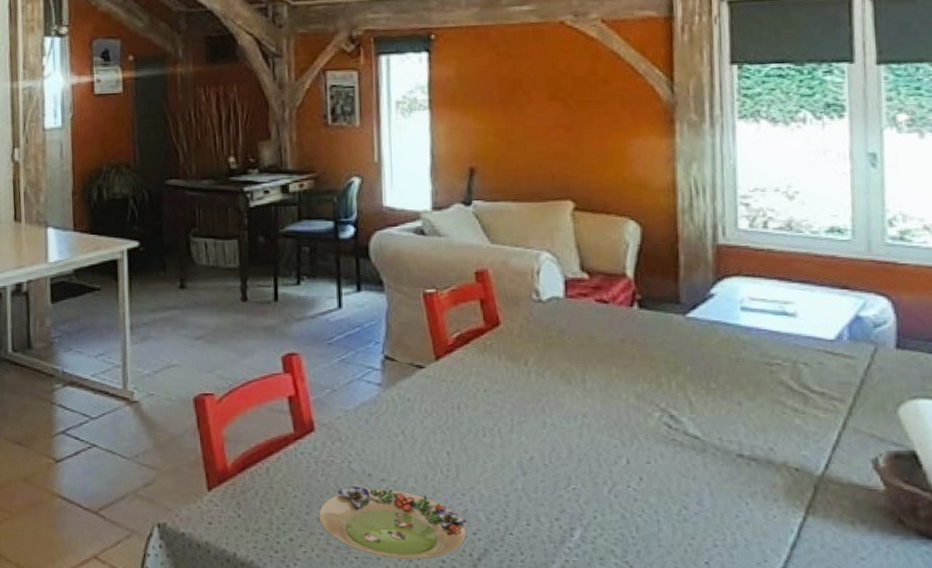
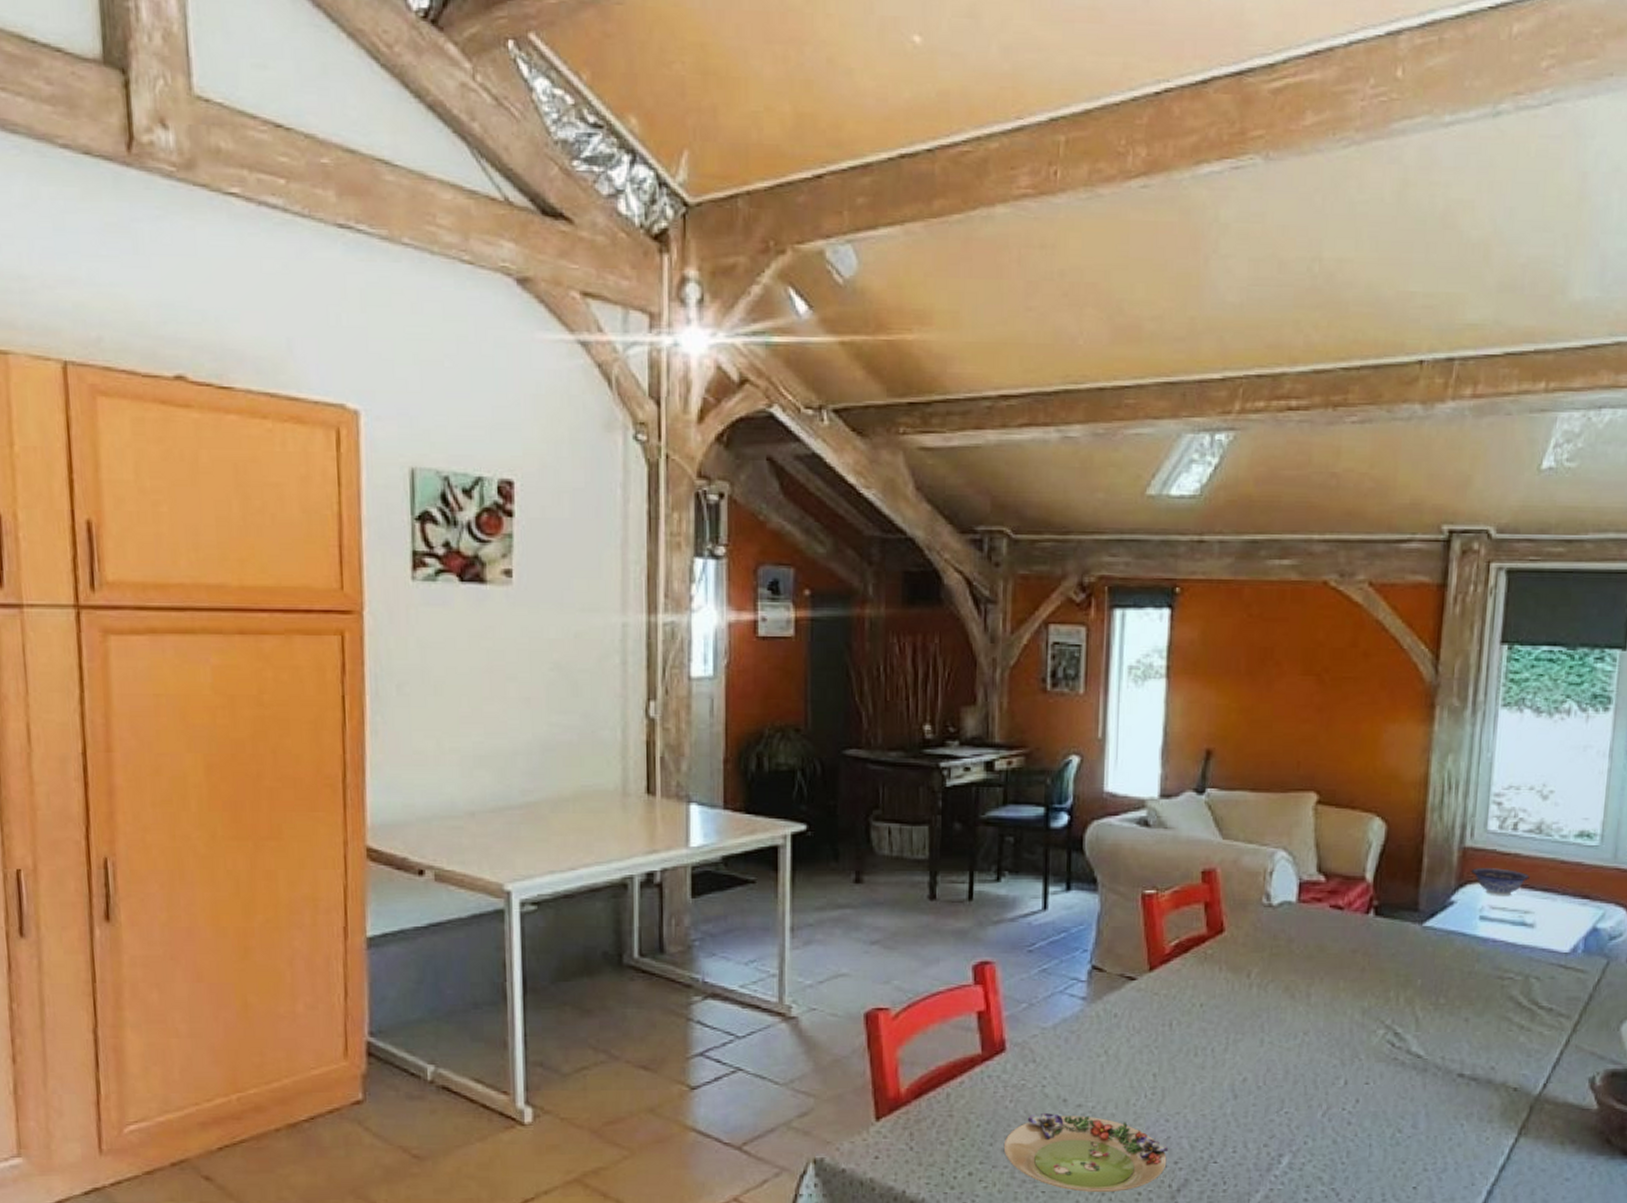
decorative bowl: none [727,263,785,289] -> present [1471,868,1530,896]

